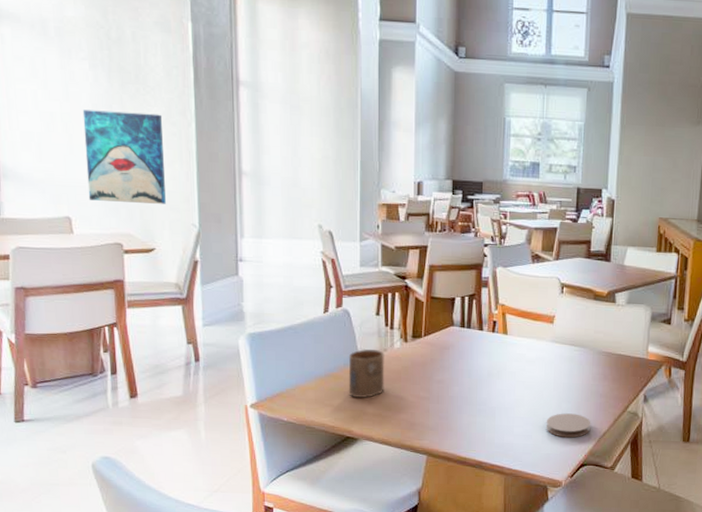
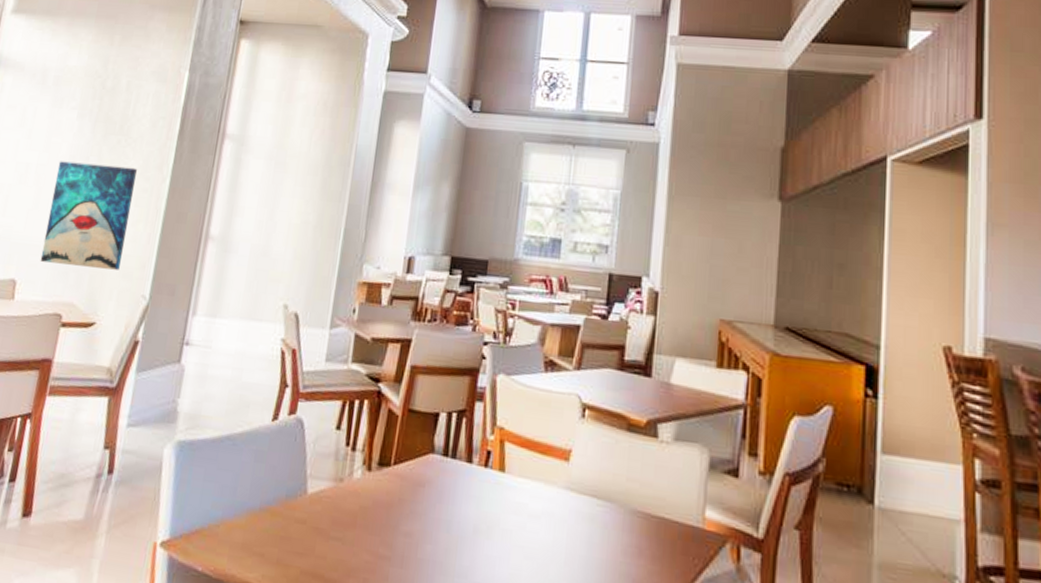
cup: present [348,348,384,398] -> none [286,475,340,549]

